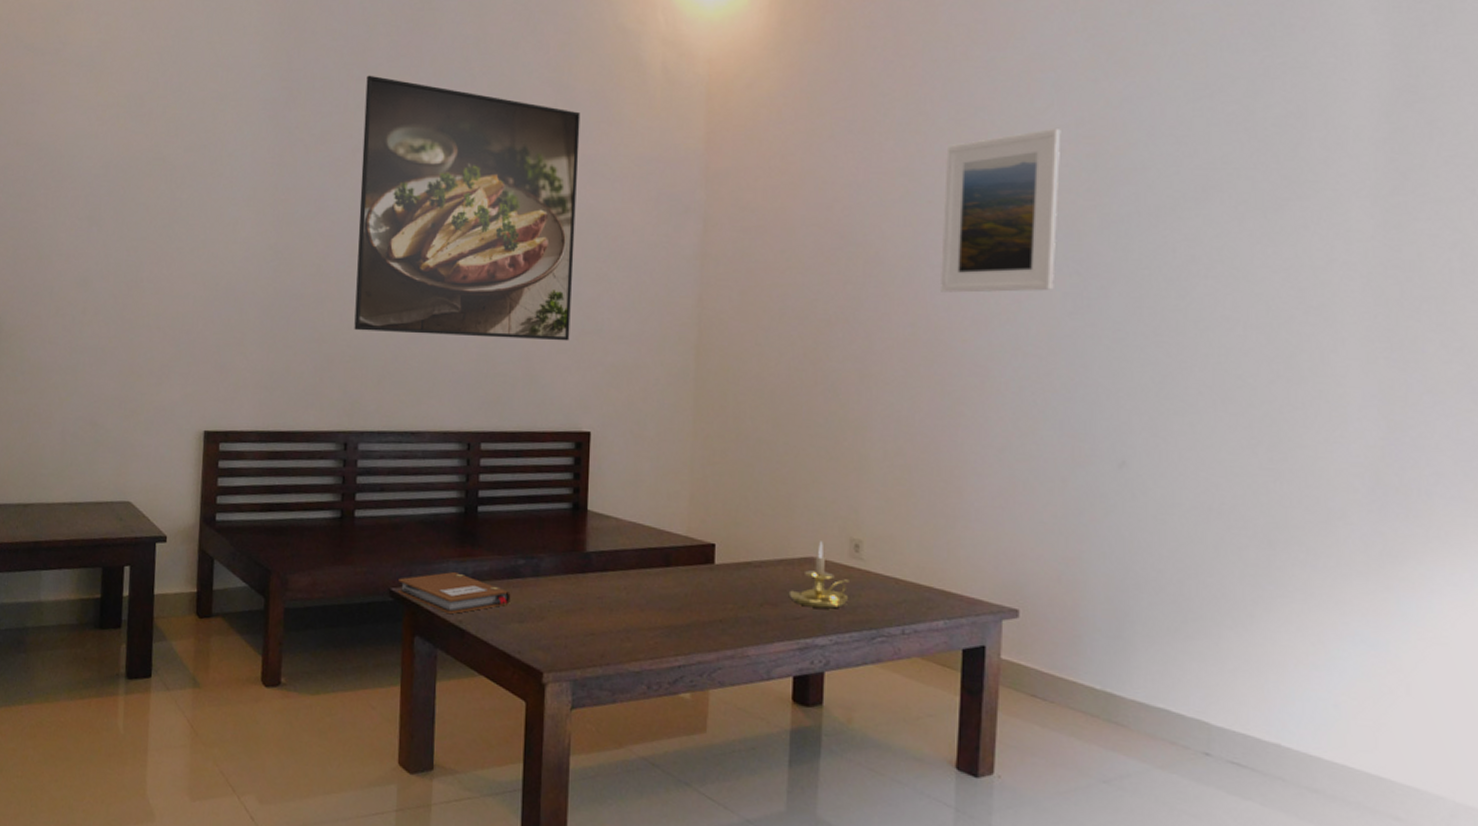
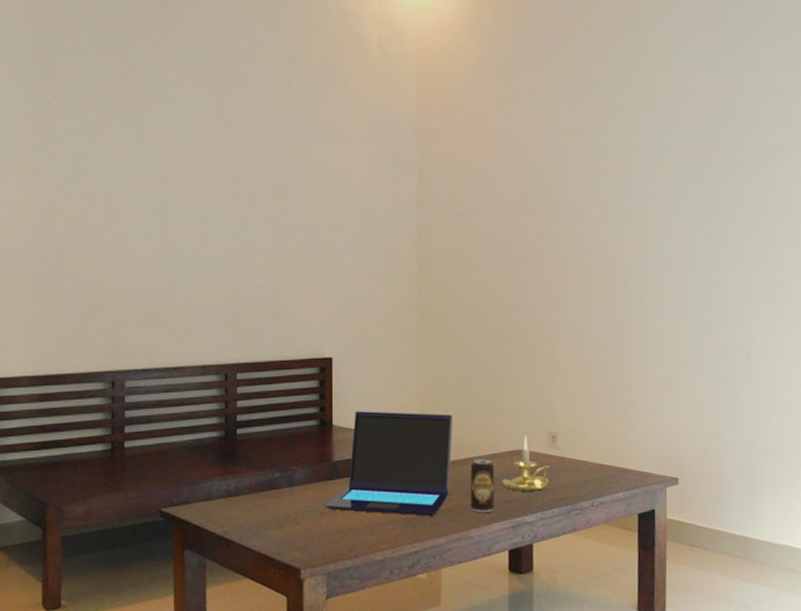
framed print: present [354,75,581,341] -> none [116,49,312,281]
notebook: present [398,572,511,615] -> none [168,489,269,527]
laptop: none [574,496,732,626] -> present [325,411,453,516]
beverage can: none [747,564,781,630] -> present [470,459,495,513]
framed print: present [941,127,1061,293] -> none [607,93,692,227]

